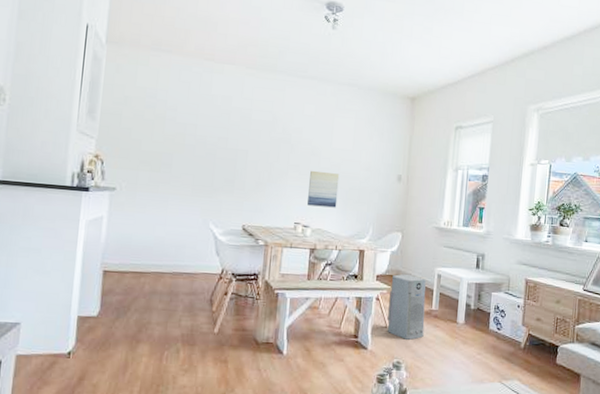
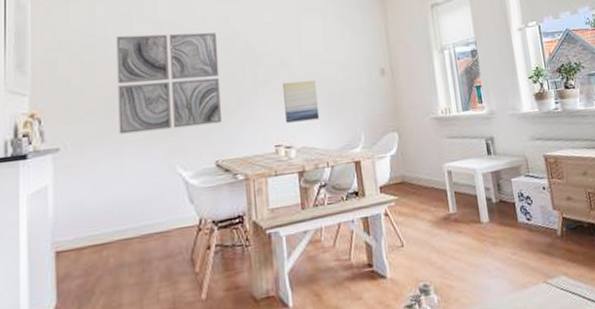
wall art: none [166,102,261,194] -> present [116,32,223,135]
air purifier: present [387,274,426,340] -> none [398,178,447,256]

